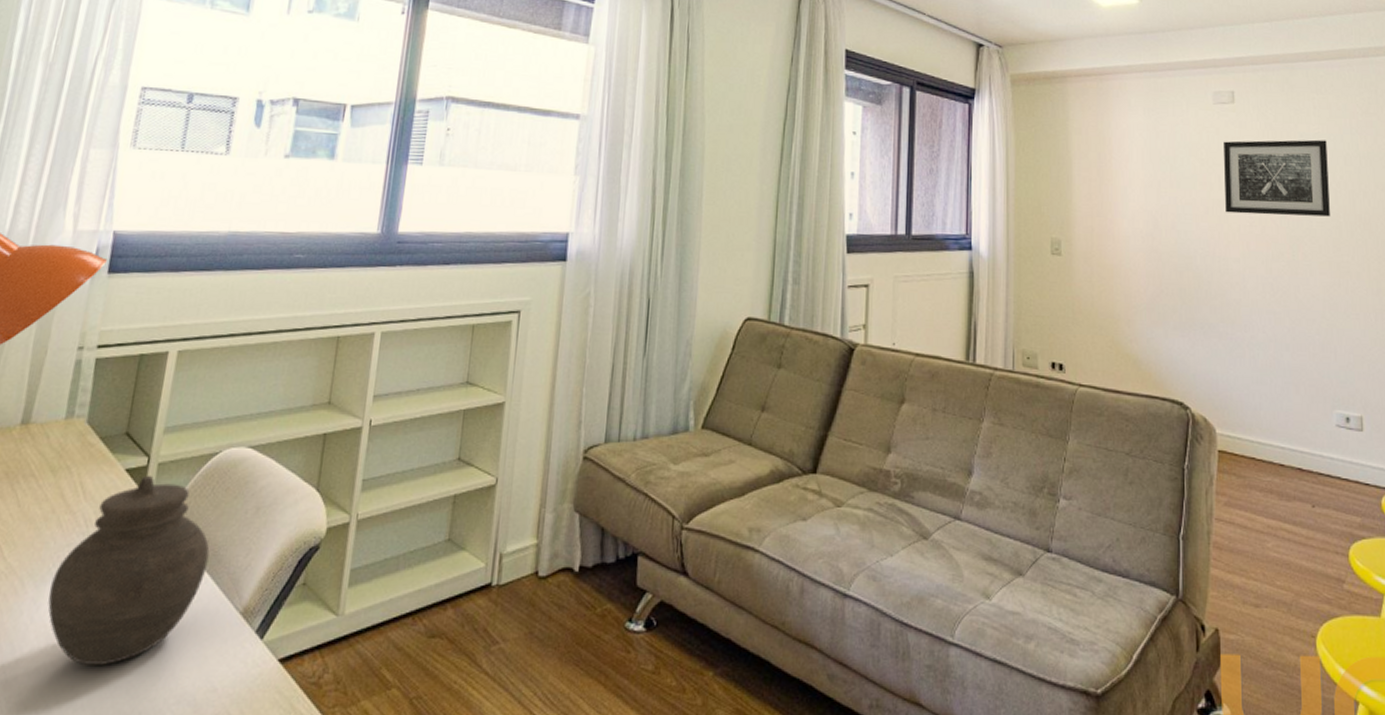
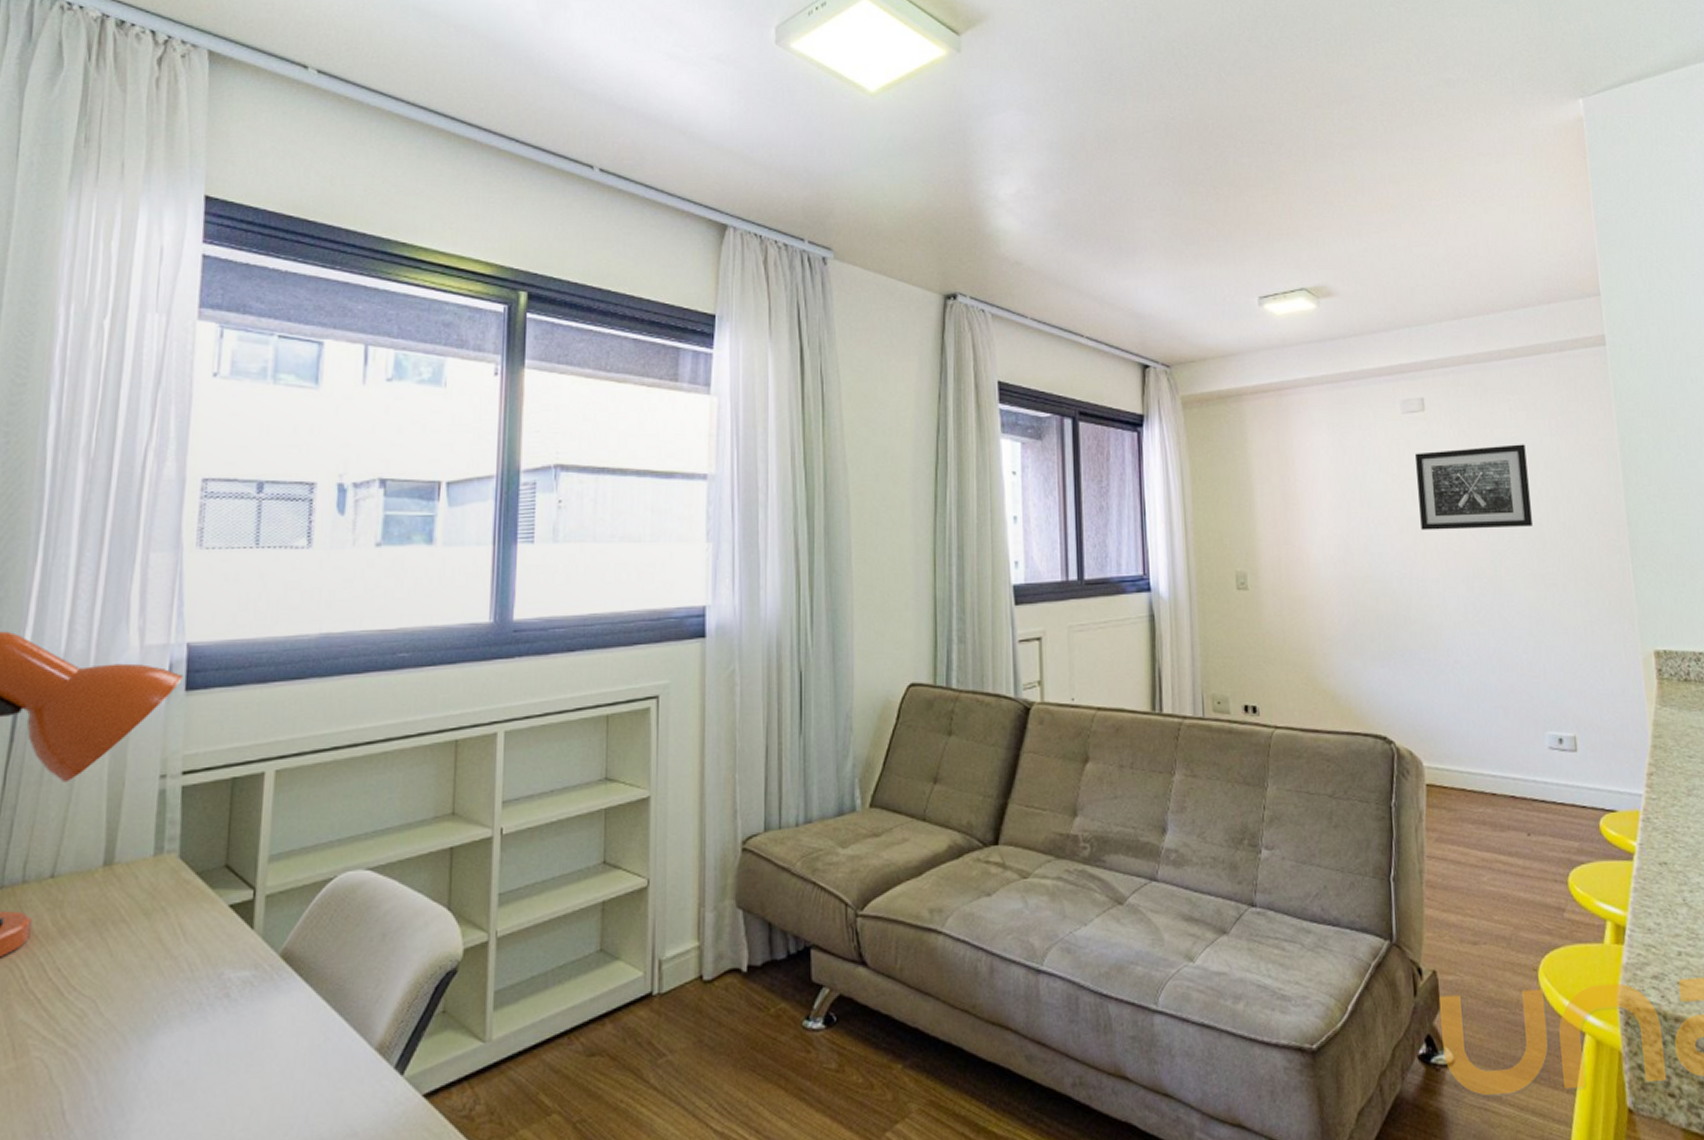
jar: present [48,475,210,665] -> none [156,909,334,1121]

